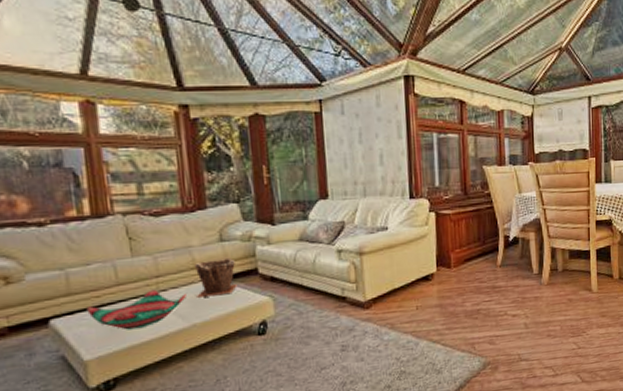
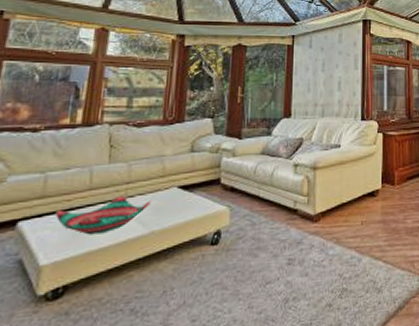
plant pot: present [193,257,237,298] -> none [160,167,201,205]

